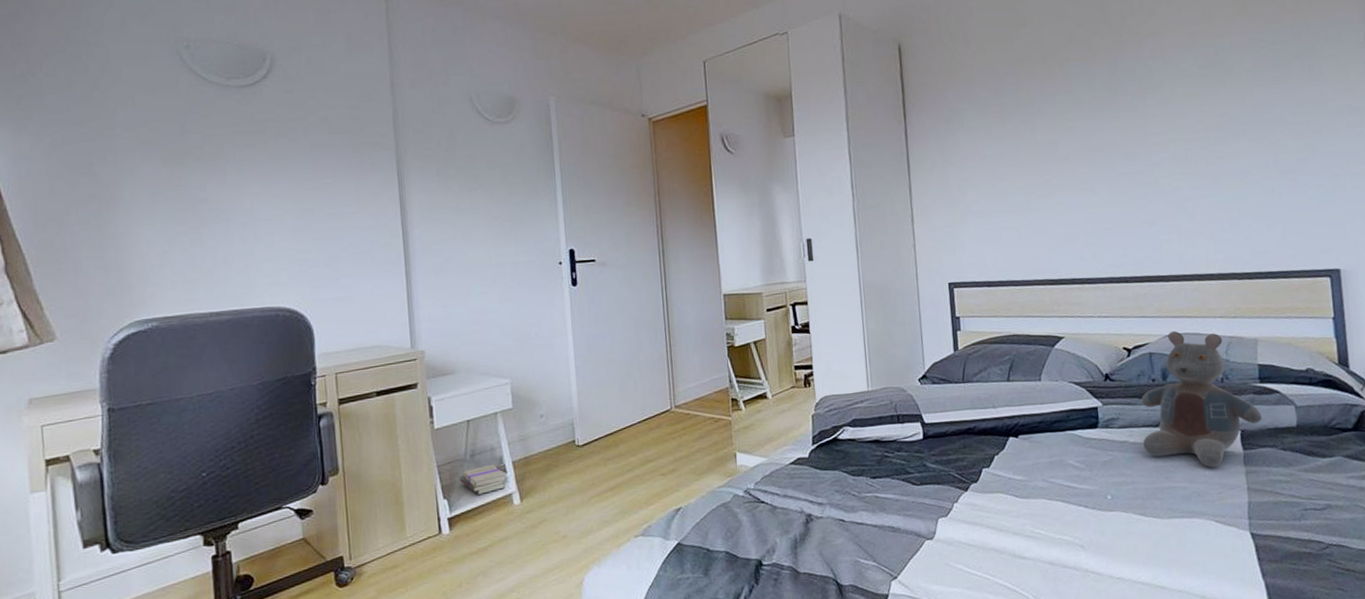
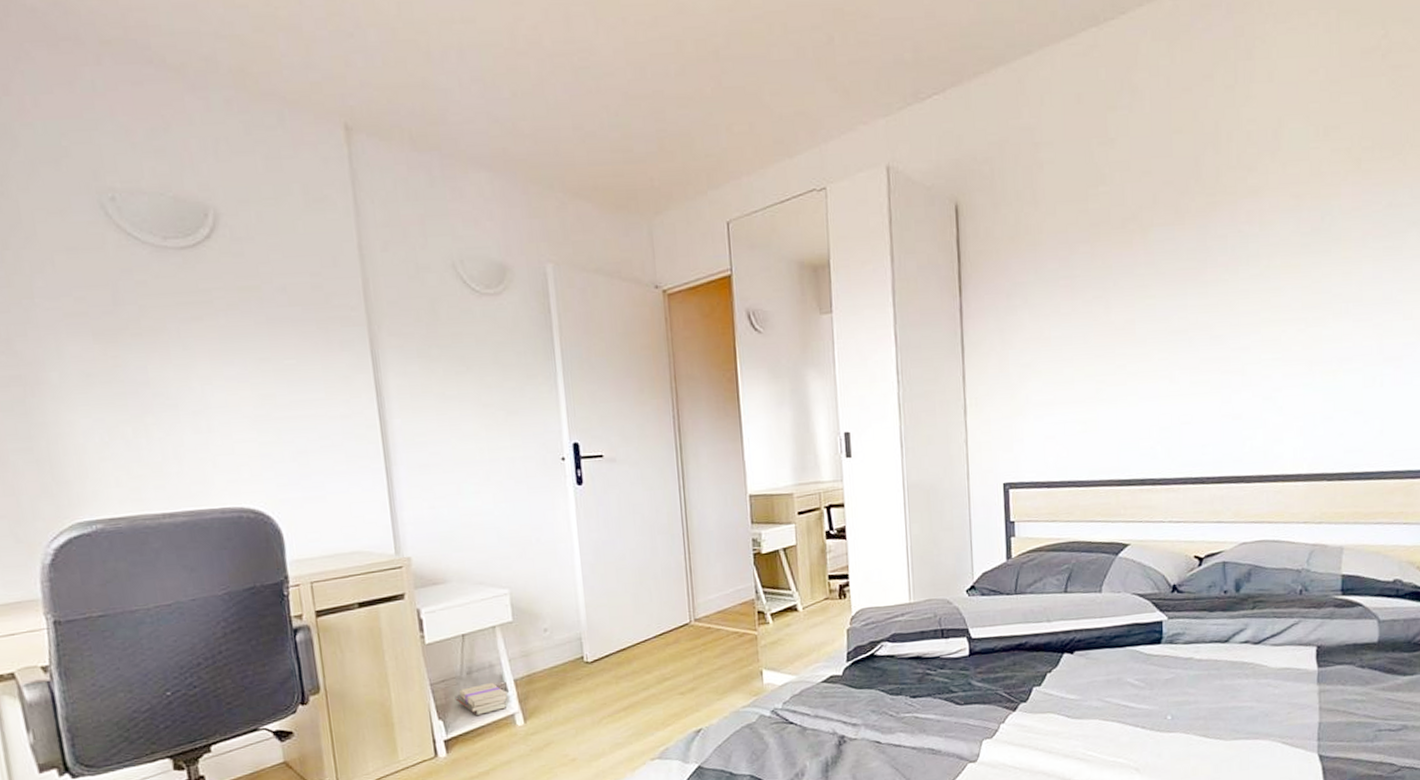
stuffed animal: present [1141,331,1263,467] -> none [1209,538,1342,686]

